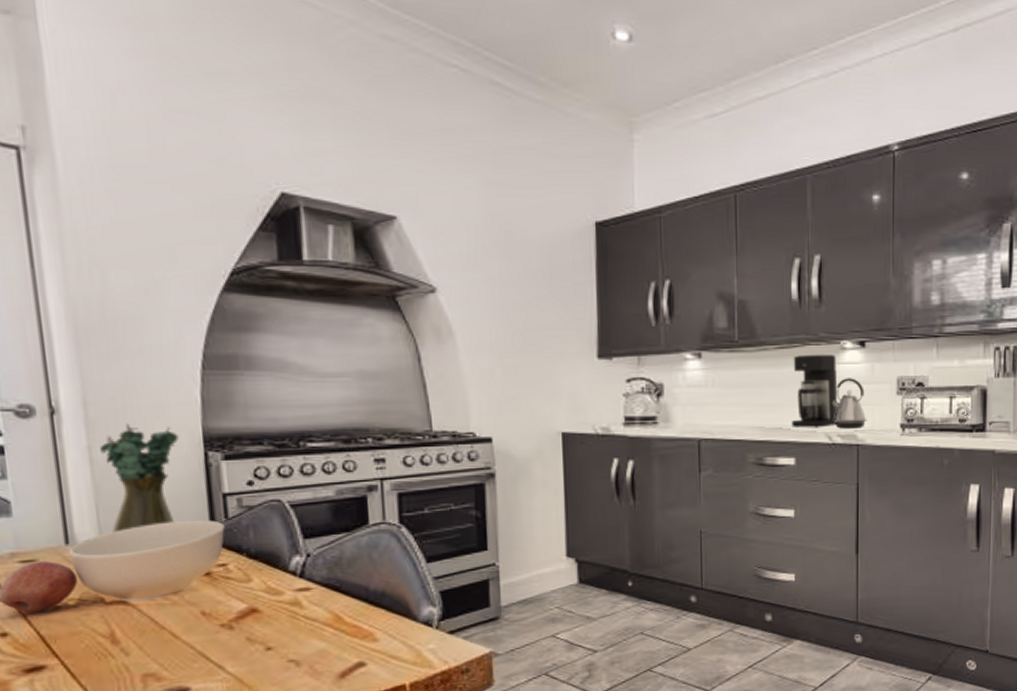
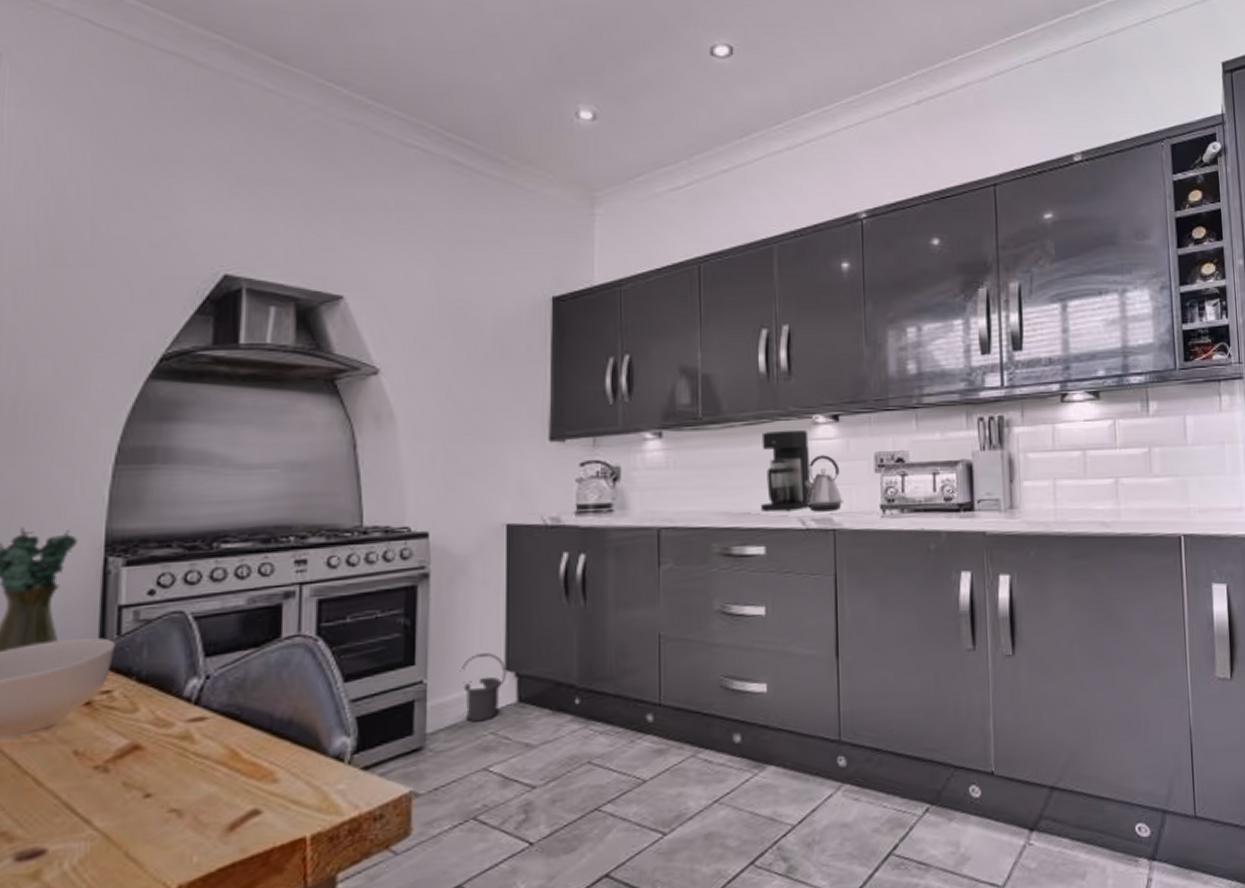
bucket: none [527,542,567,598] -> present [460,653,506,722]

